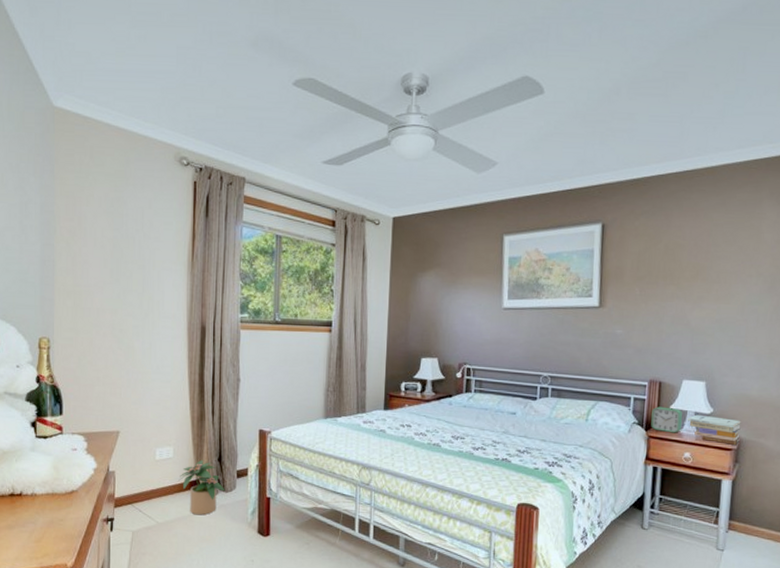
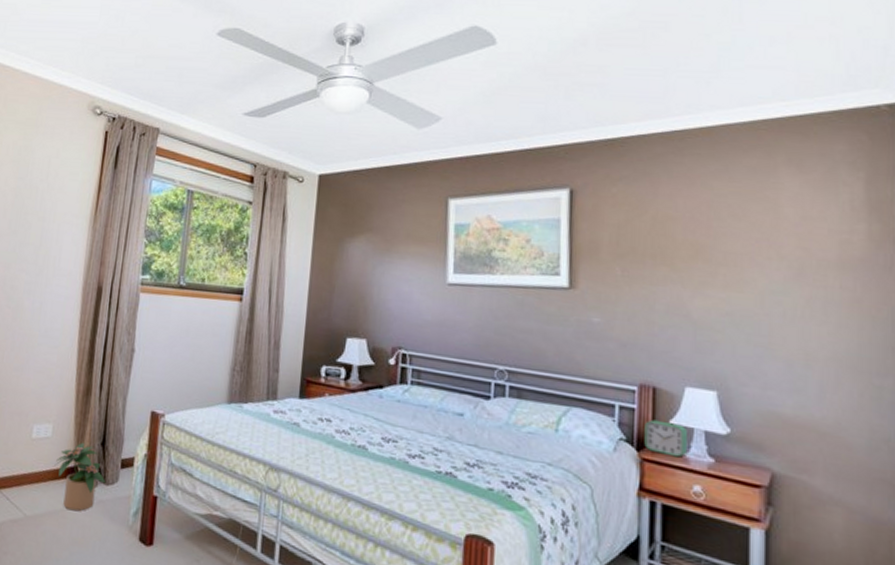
books: present [687,414,741,446] -> none [694,434,772,482]

